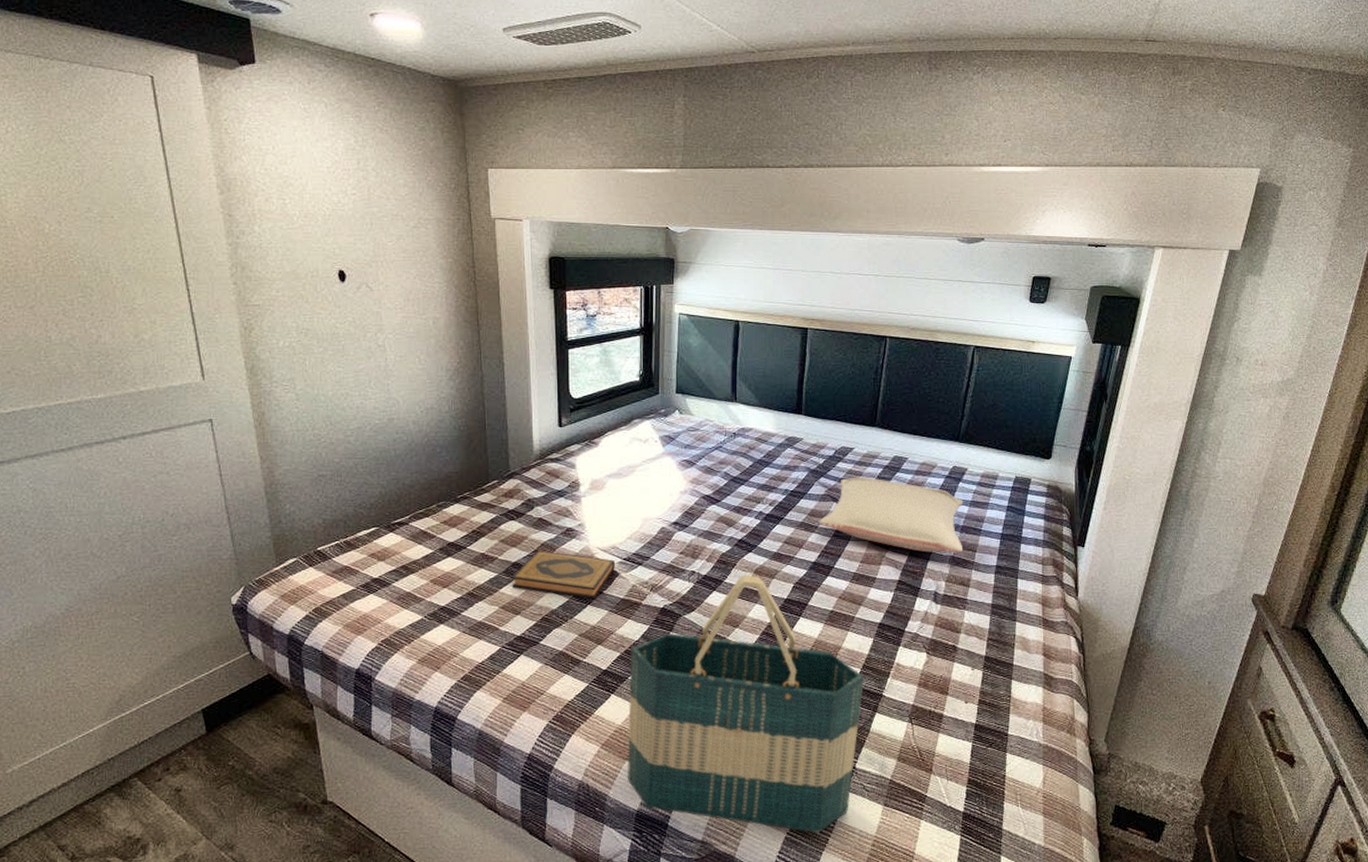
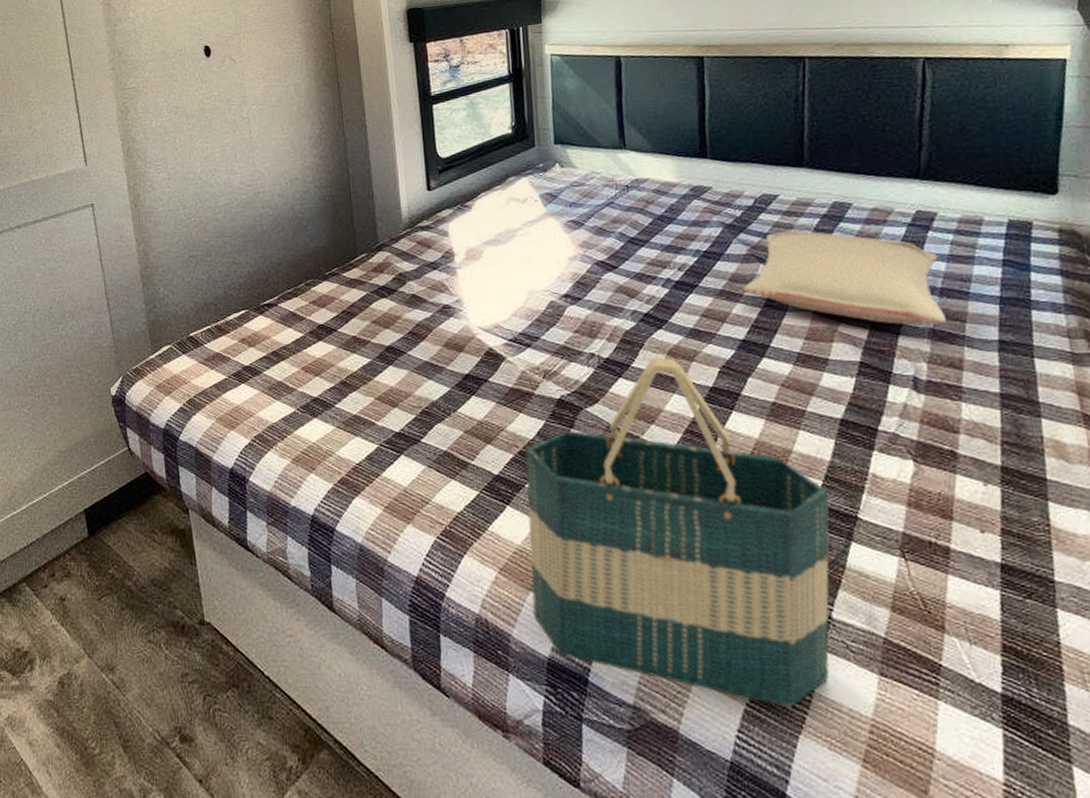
hardback book: present [511,550,615,599] -> none [386,331,500,388]

